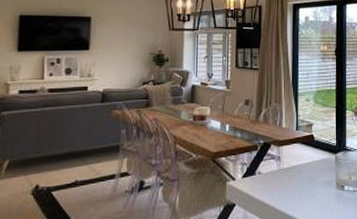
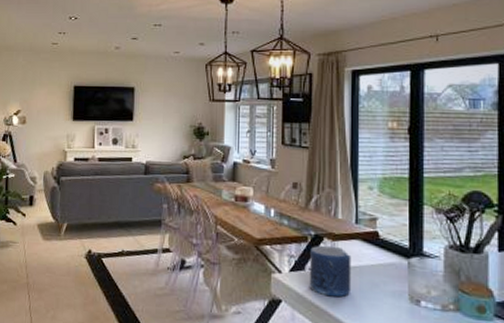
candle: none [260,150,293,194] -> present [310,245,352,297]

